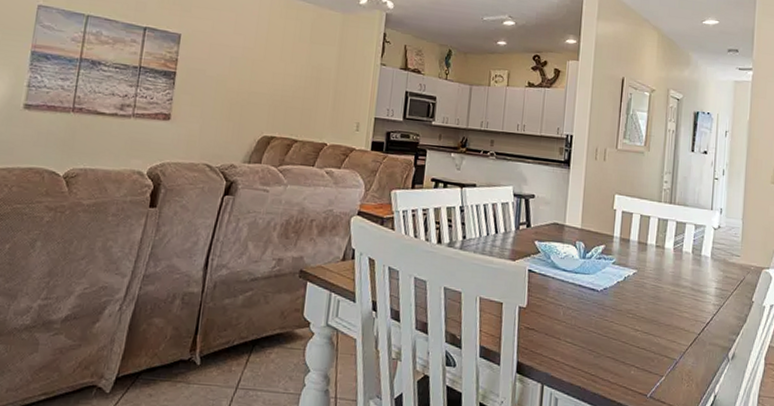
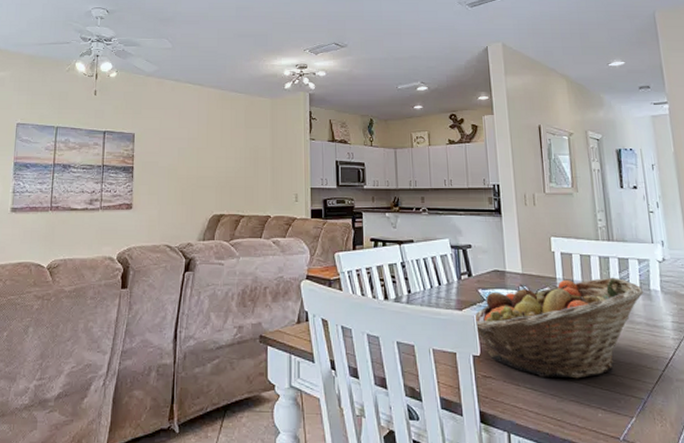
fruit basket: none [525,238,695,337] -> present [473,277,644,379]

